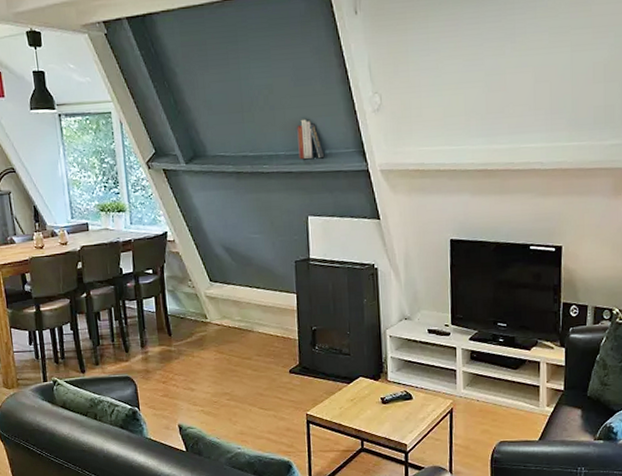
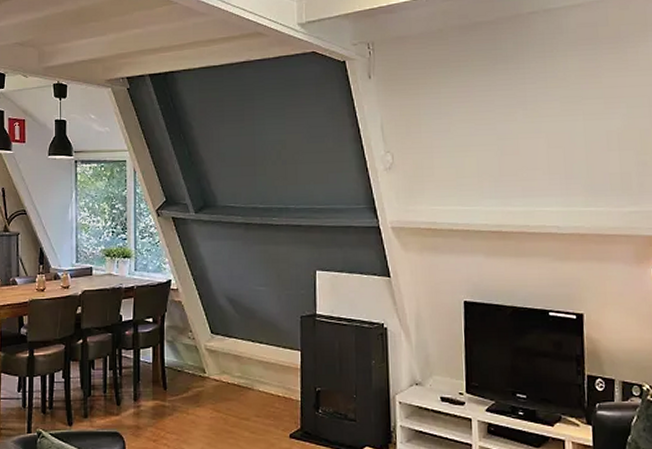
books: present [297,119,325,159] -> none [308,174,335,213]

